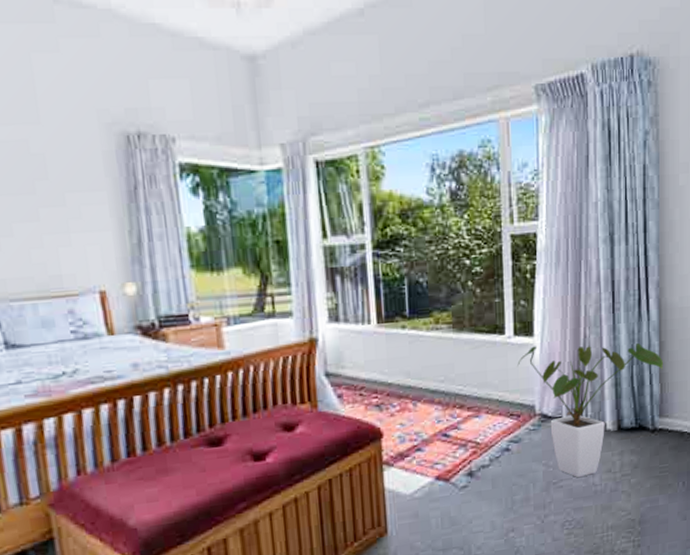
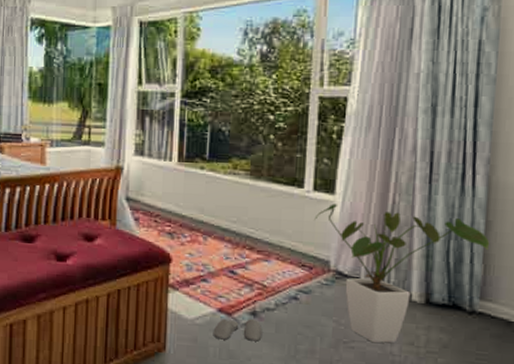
slippers: none [433,480,480,509] -> present [213,319,262,342]

